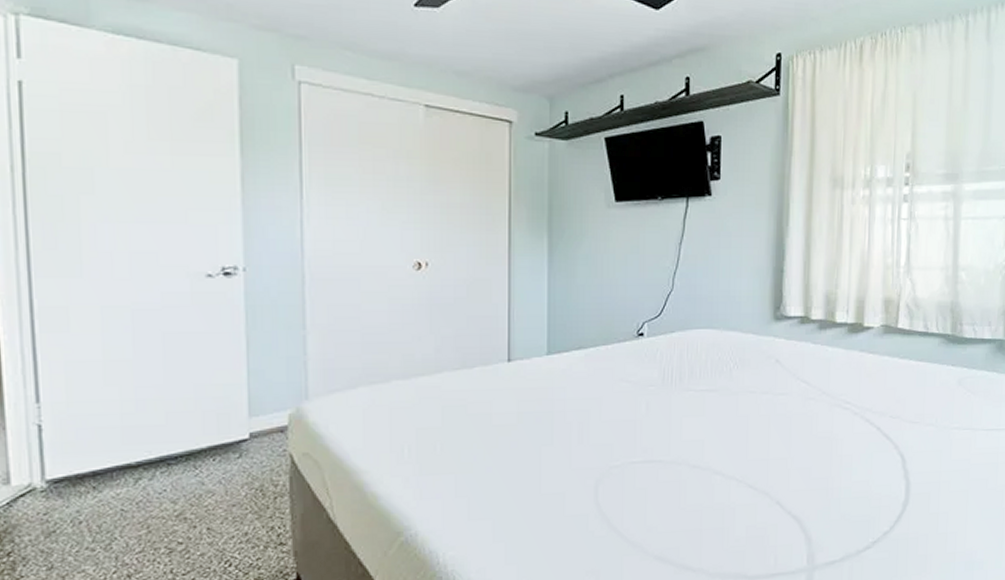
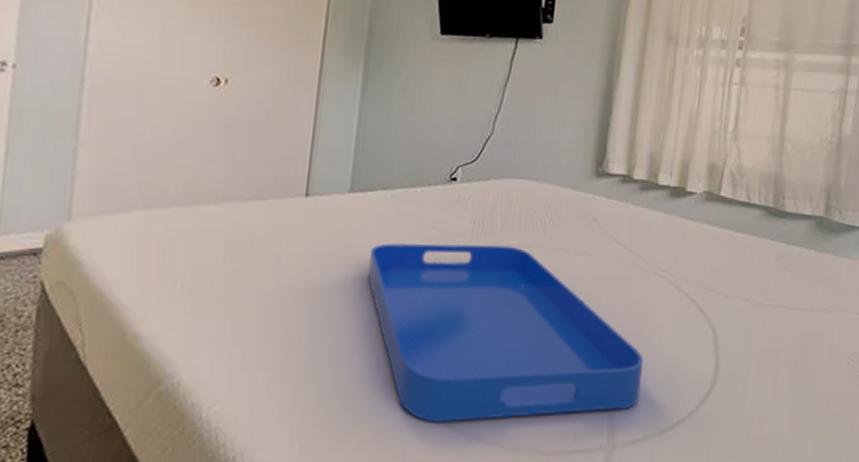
serving tray: none [572,391,836,556] -> present [368,243,643,423]

